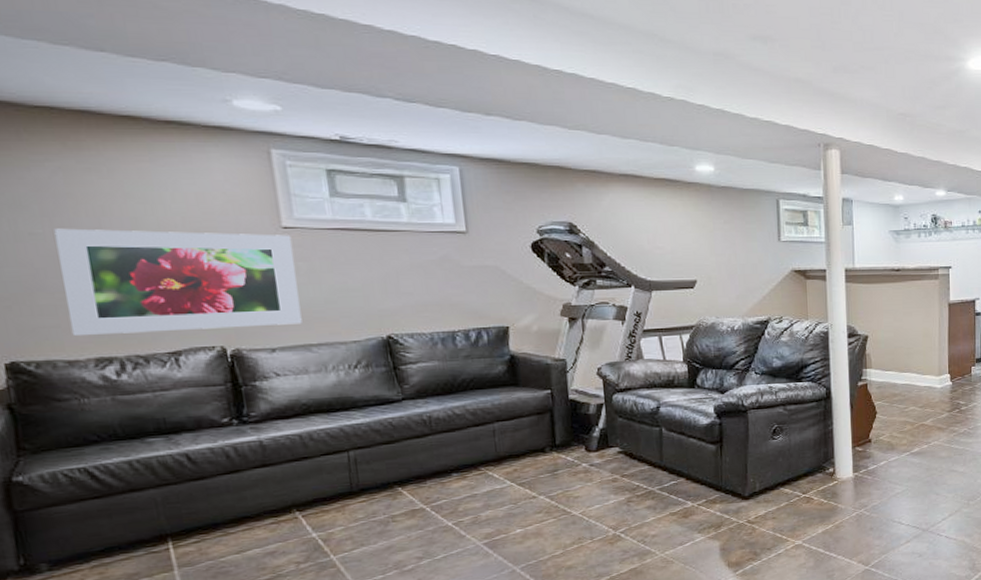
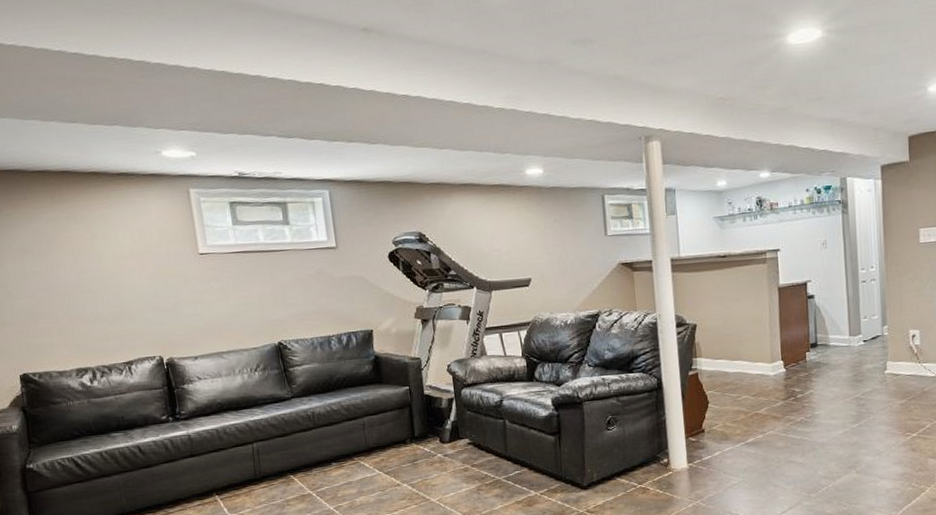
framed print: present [54,228,302,337] -> none [47,260,216,352]

